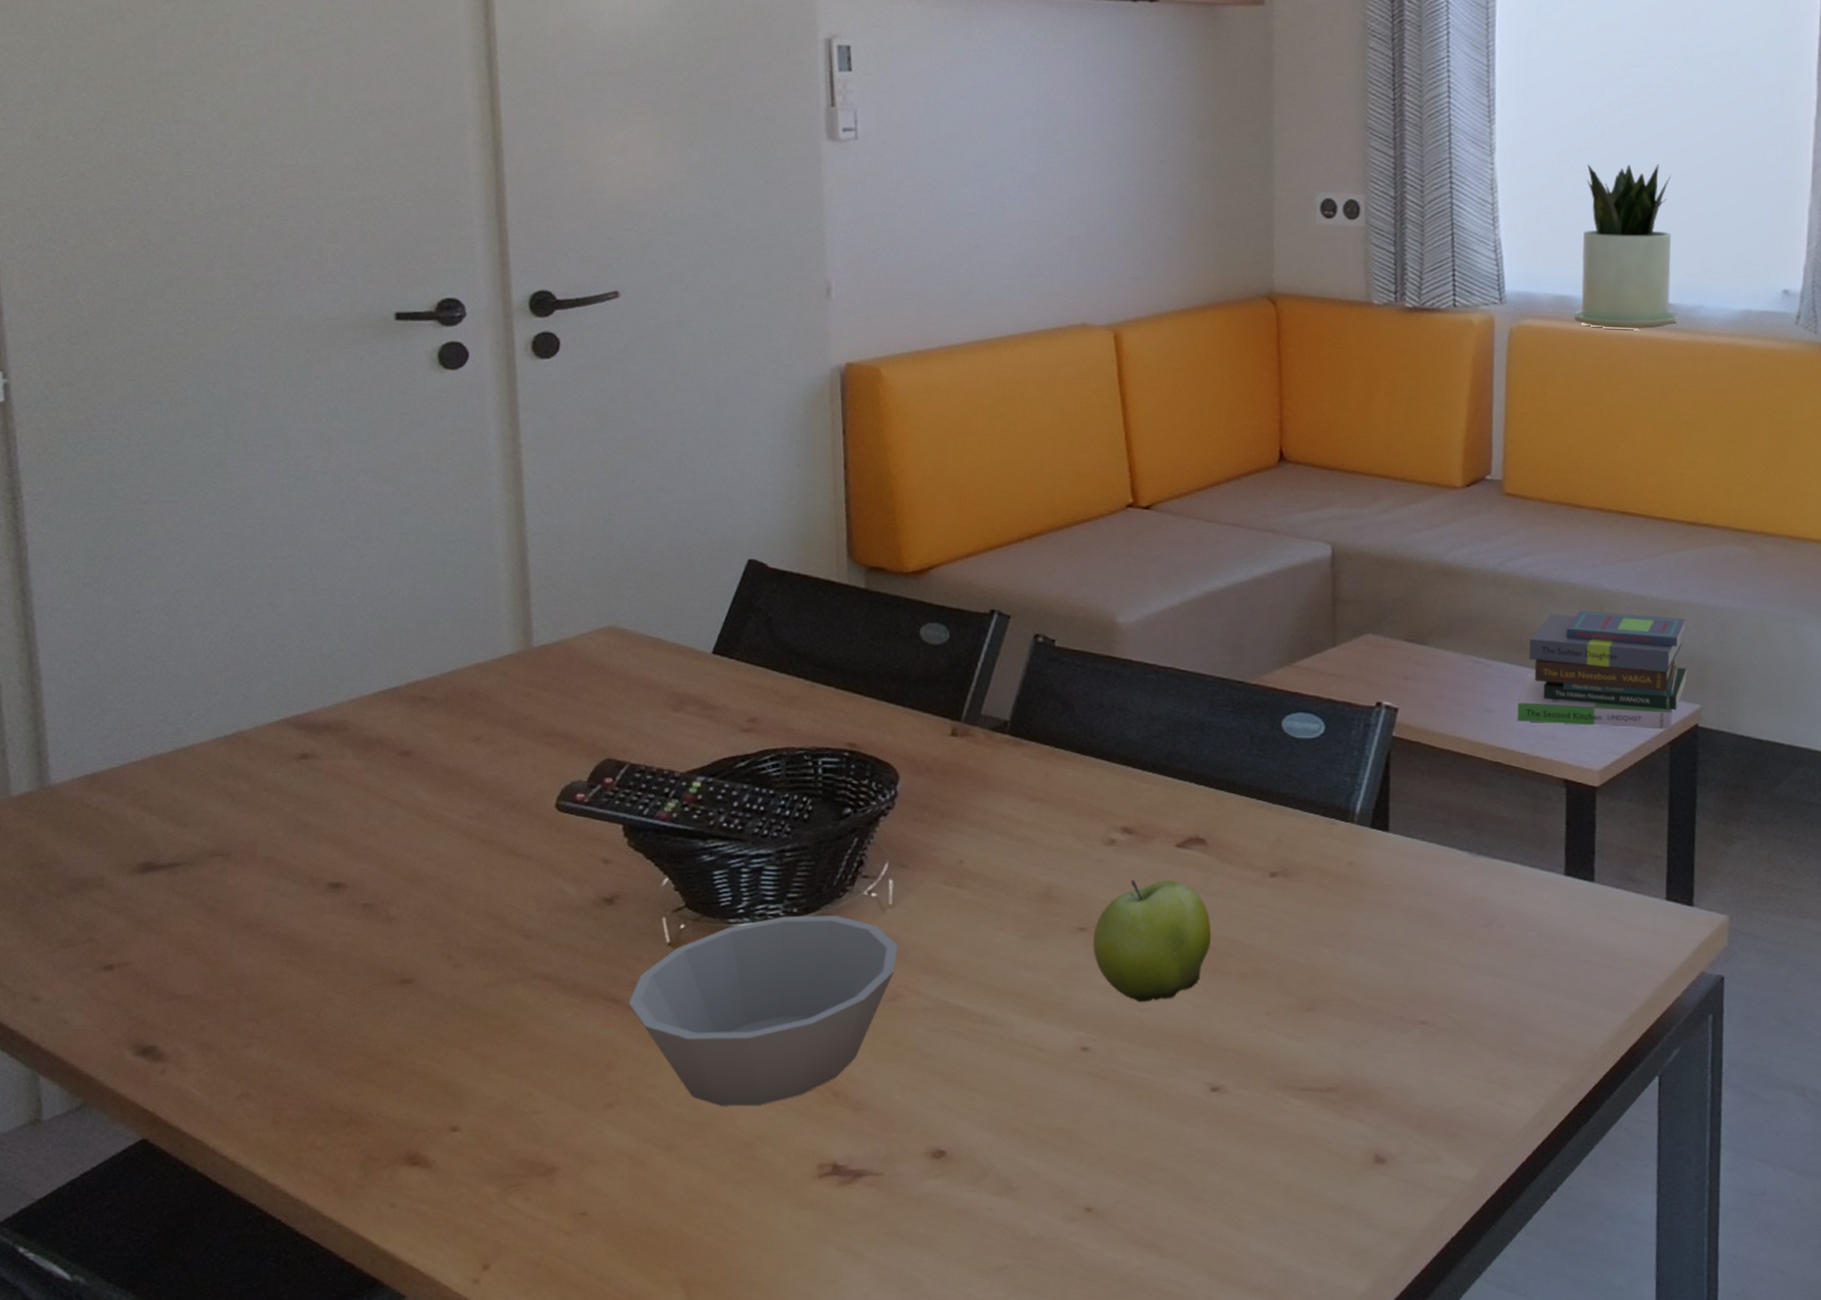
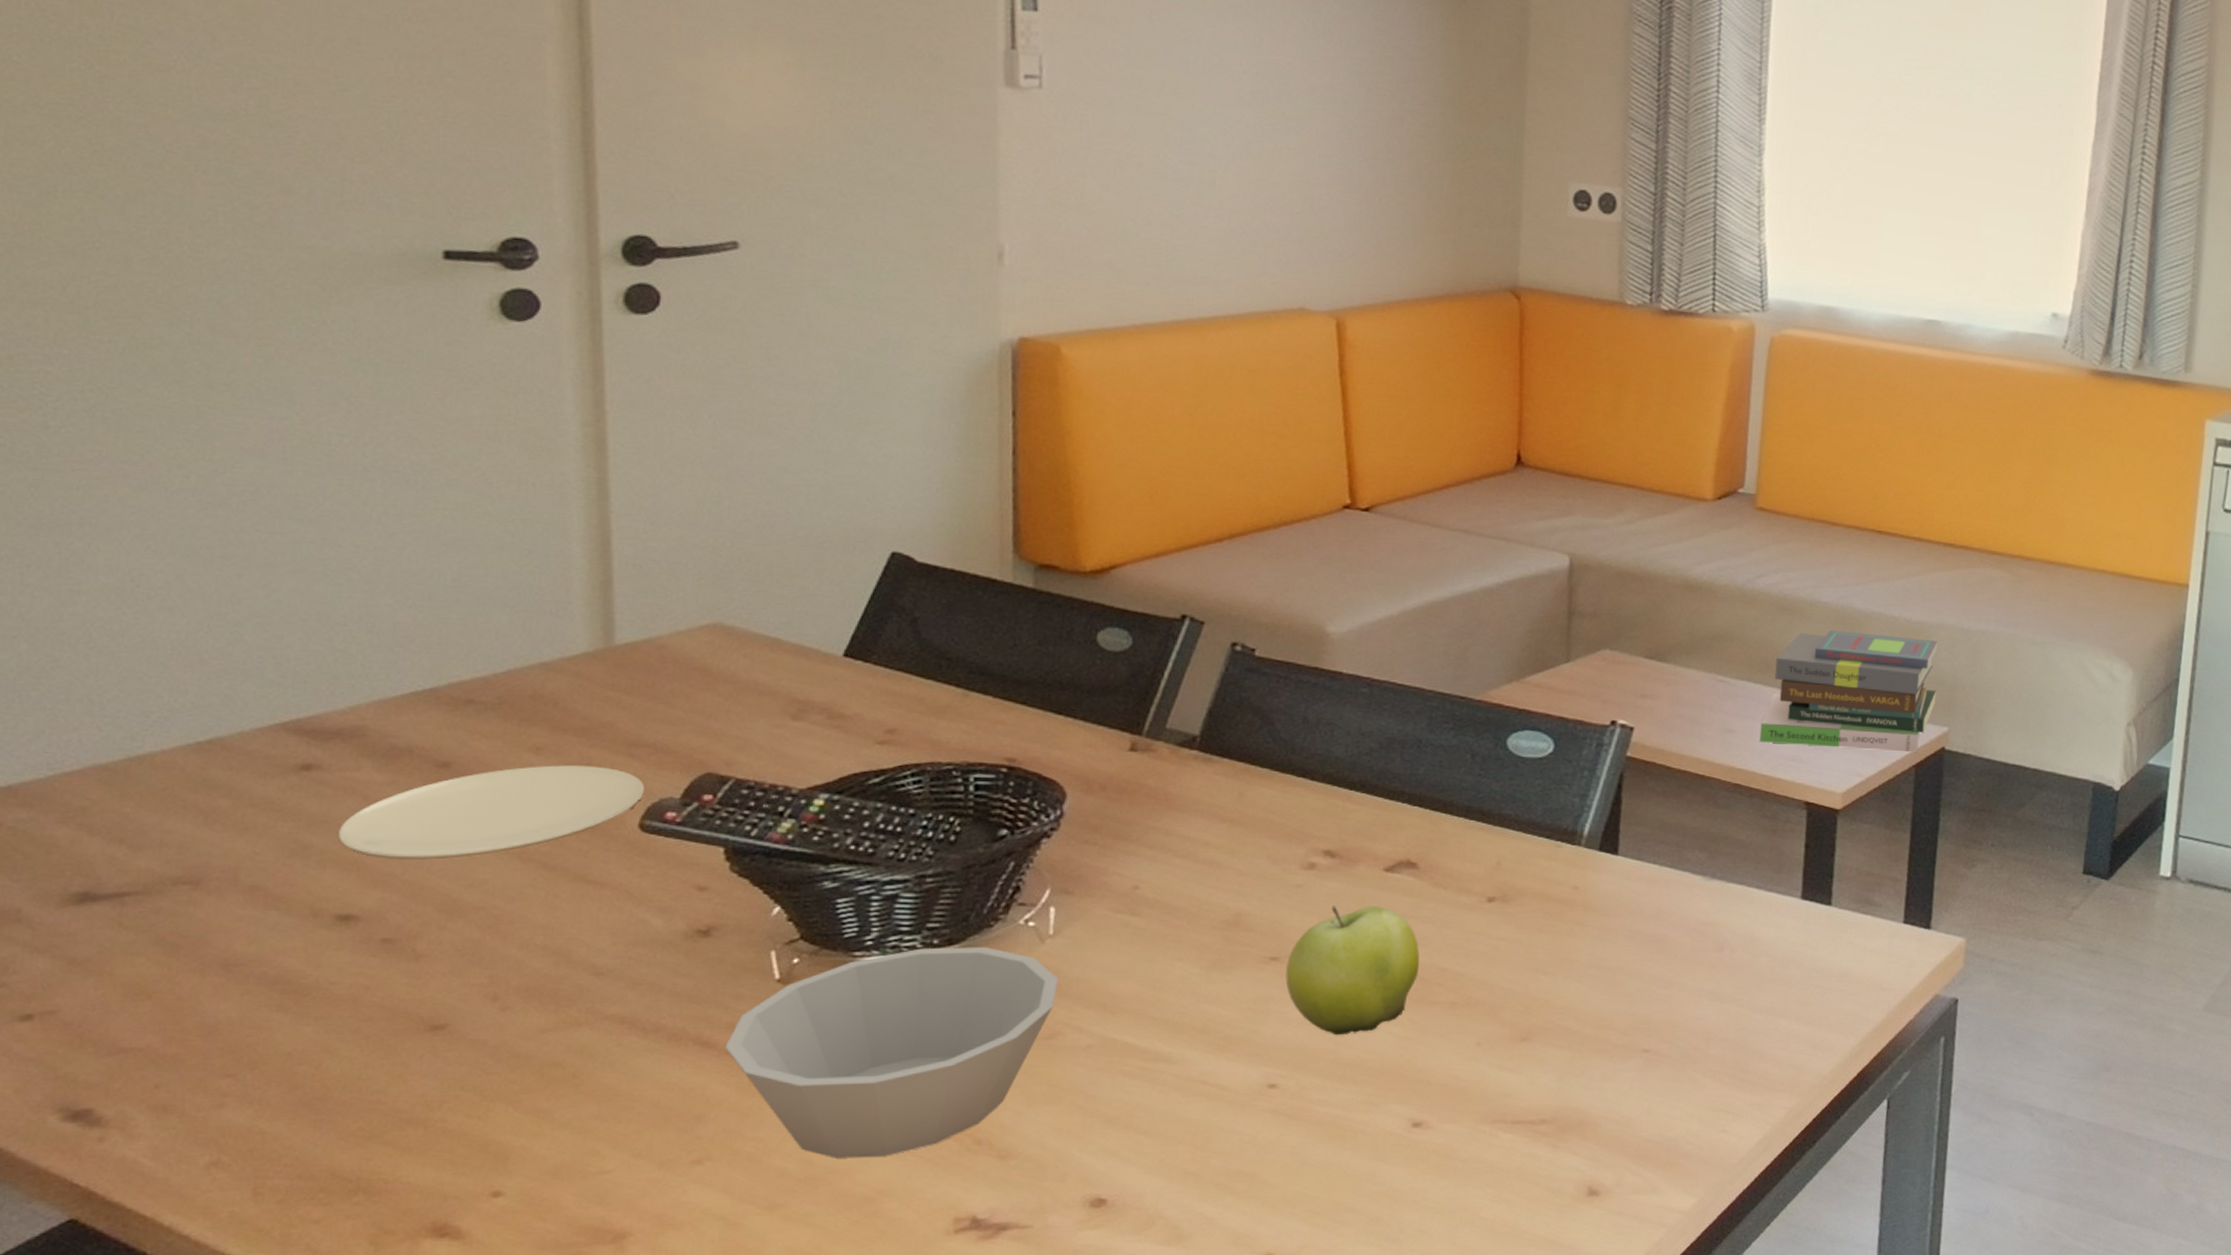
plate: none [329,753,560,836] -> present [338,765,645,860]
planter: present [1571,164,1678,329] -> none [1835,172,1946,345]

